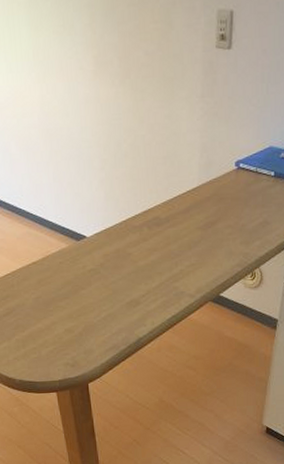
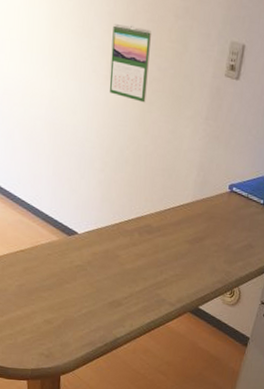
calendar: none [94,13,137,92] -> present [109,24,151,103]

